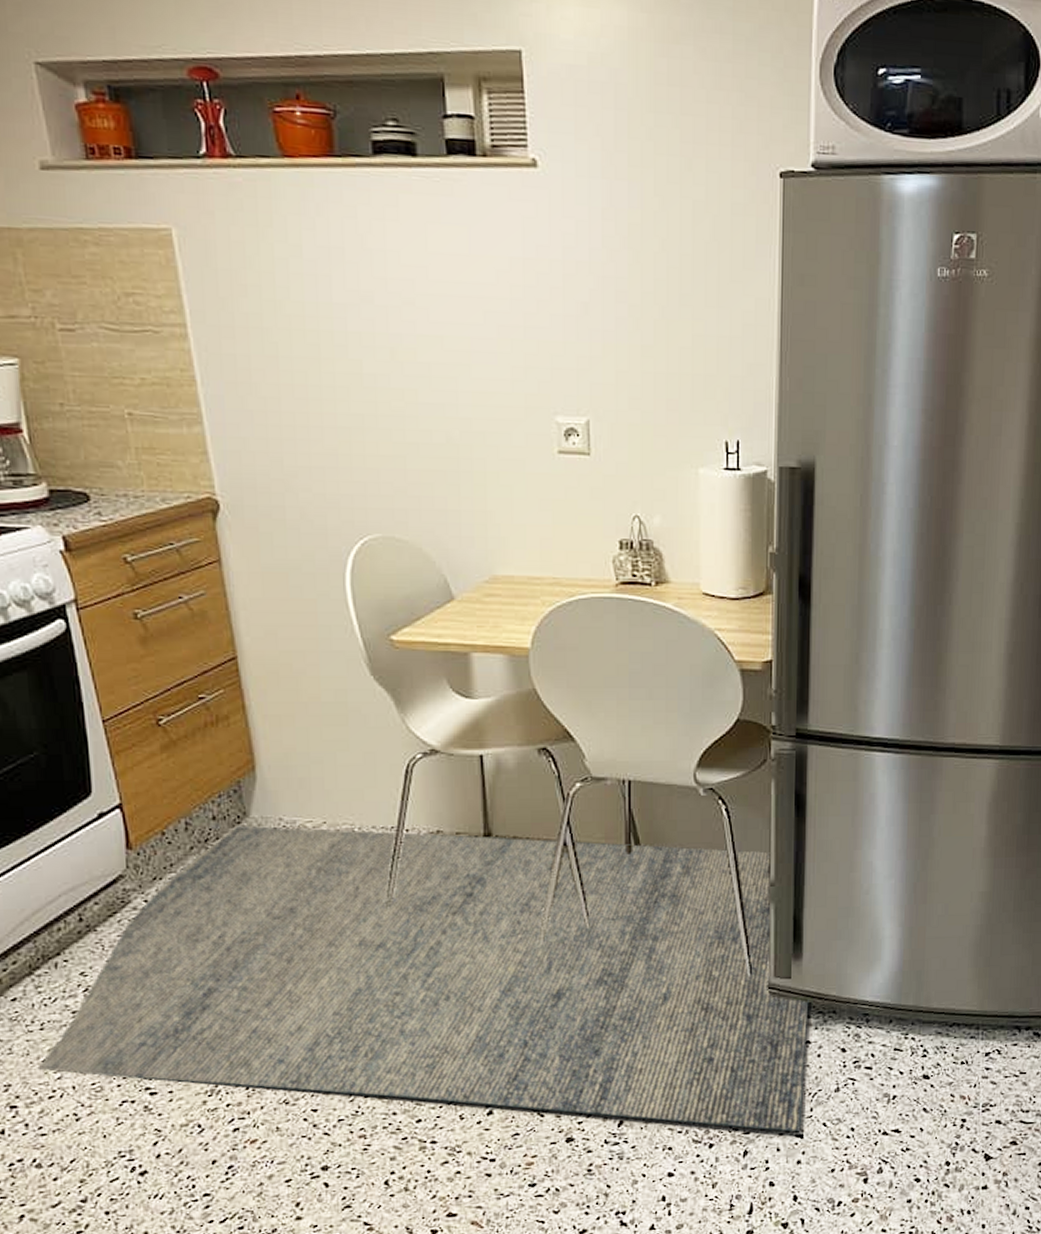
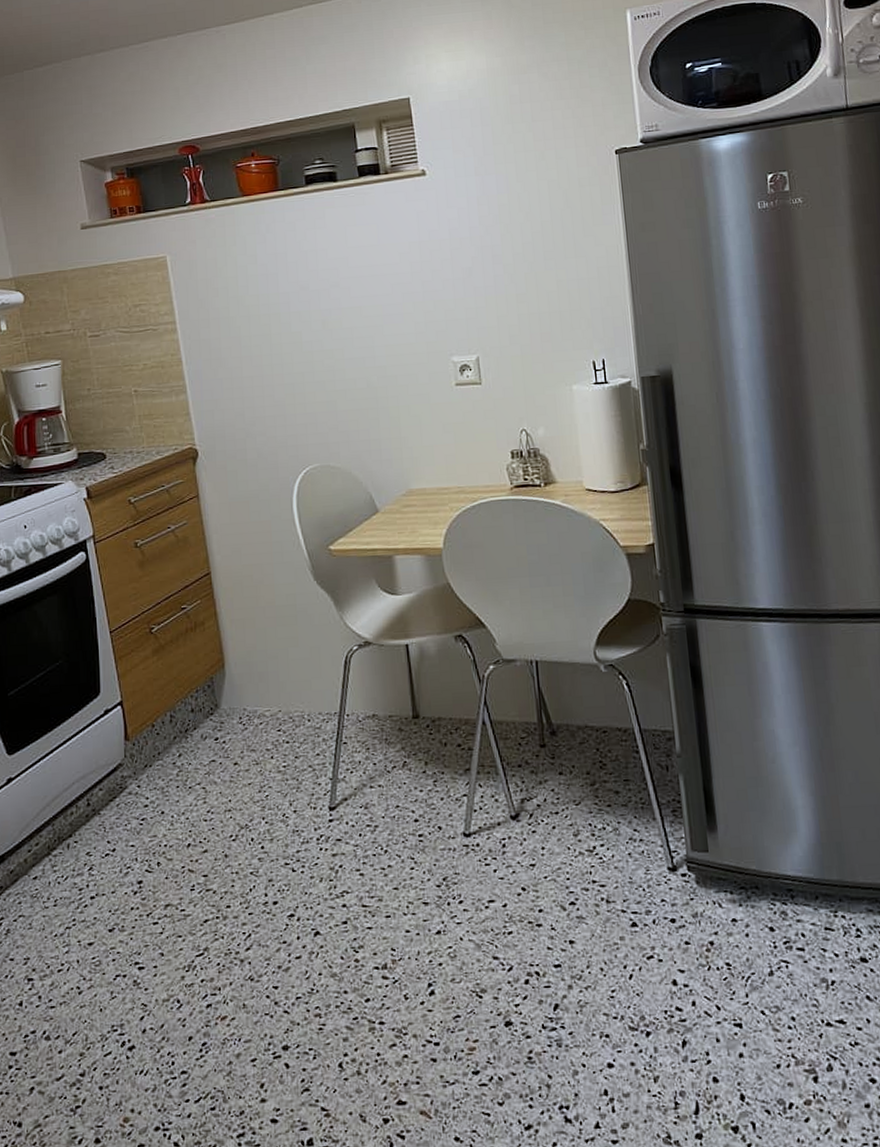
rug: present [37,825,809,1132] -> none [50,716,739,1021]

